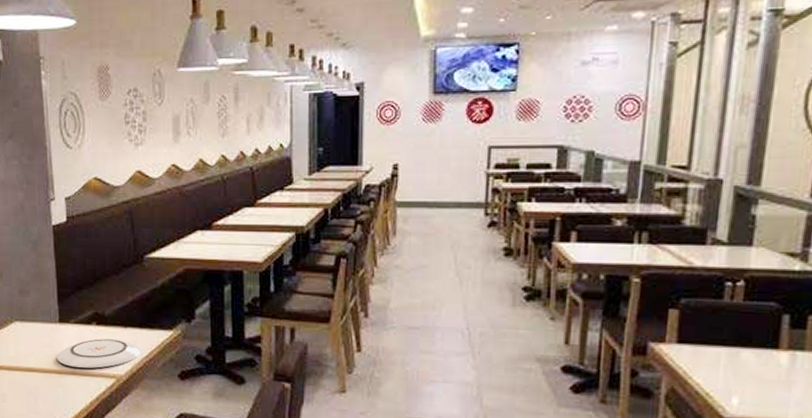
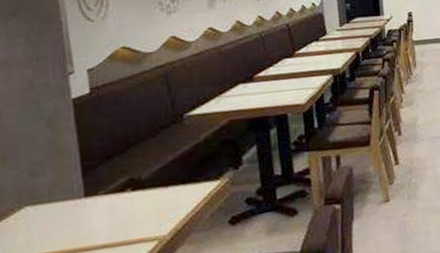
plate: present [56,339,141,369] -> none [82,200,186,241]

